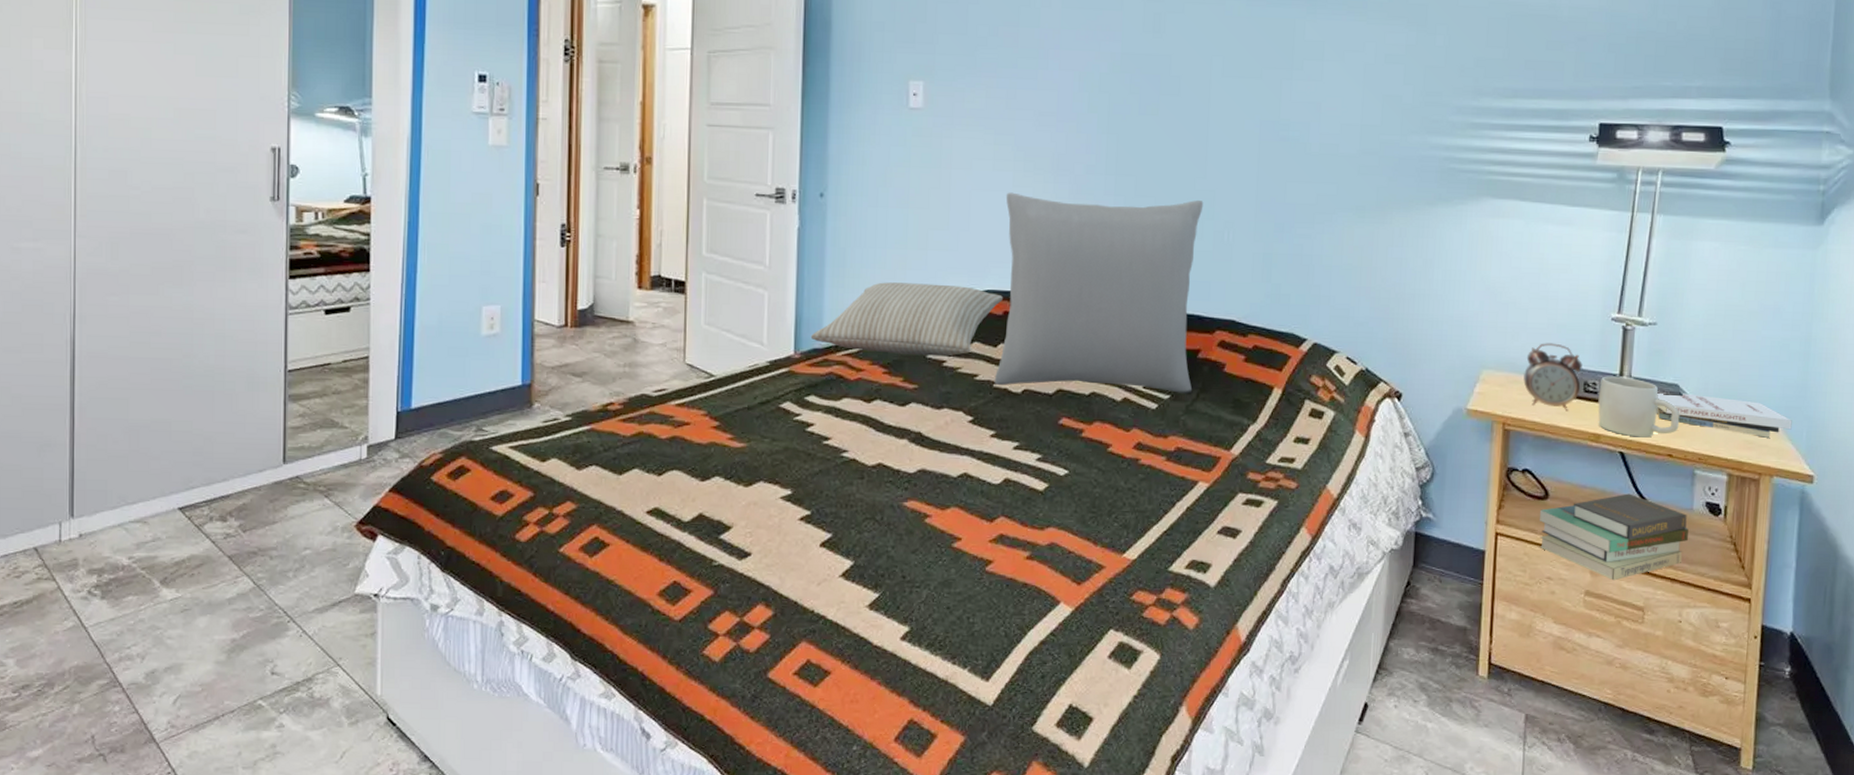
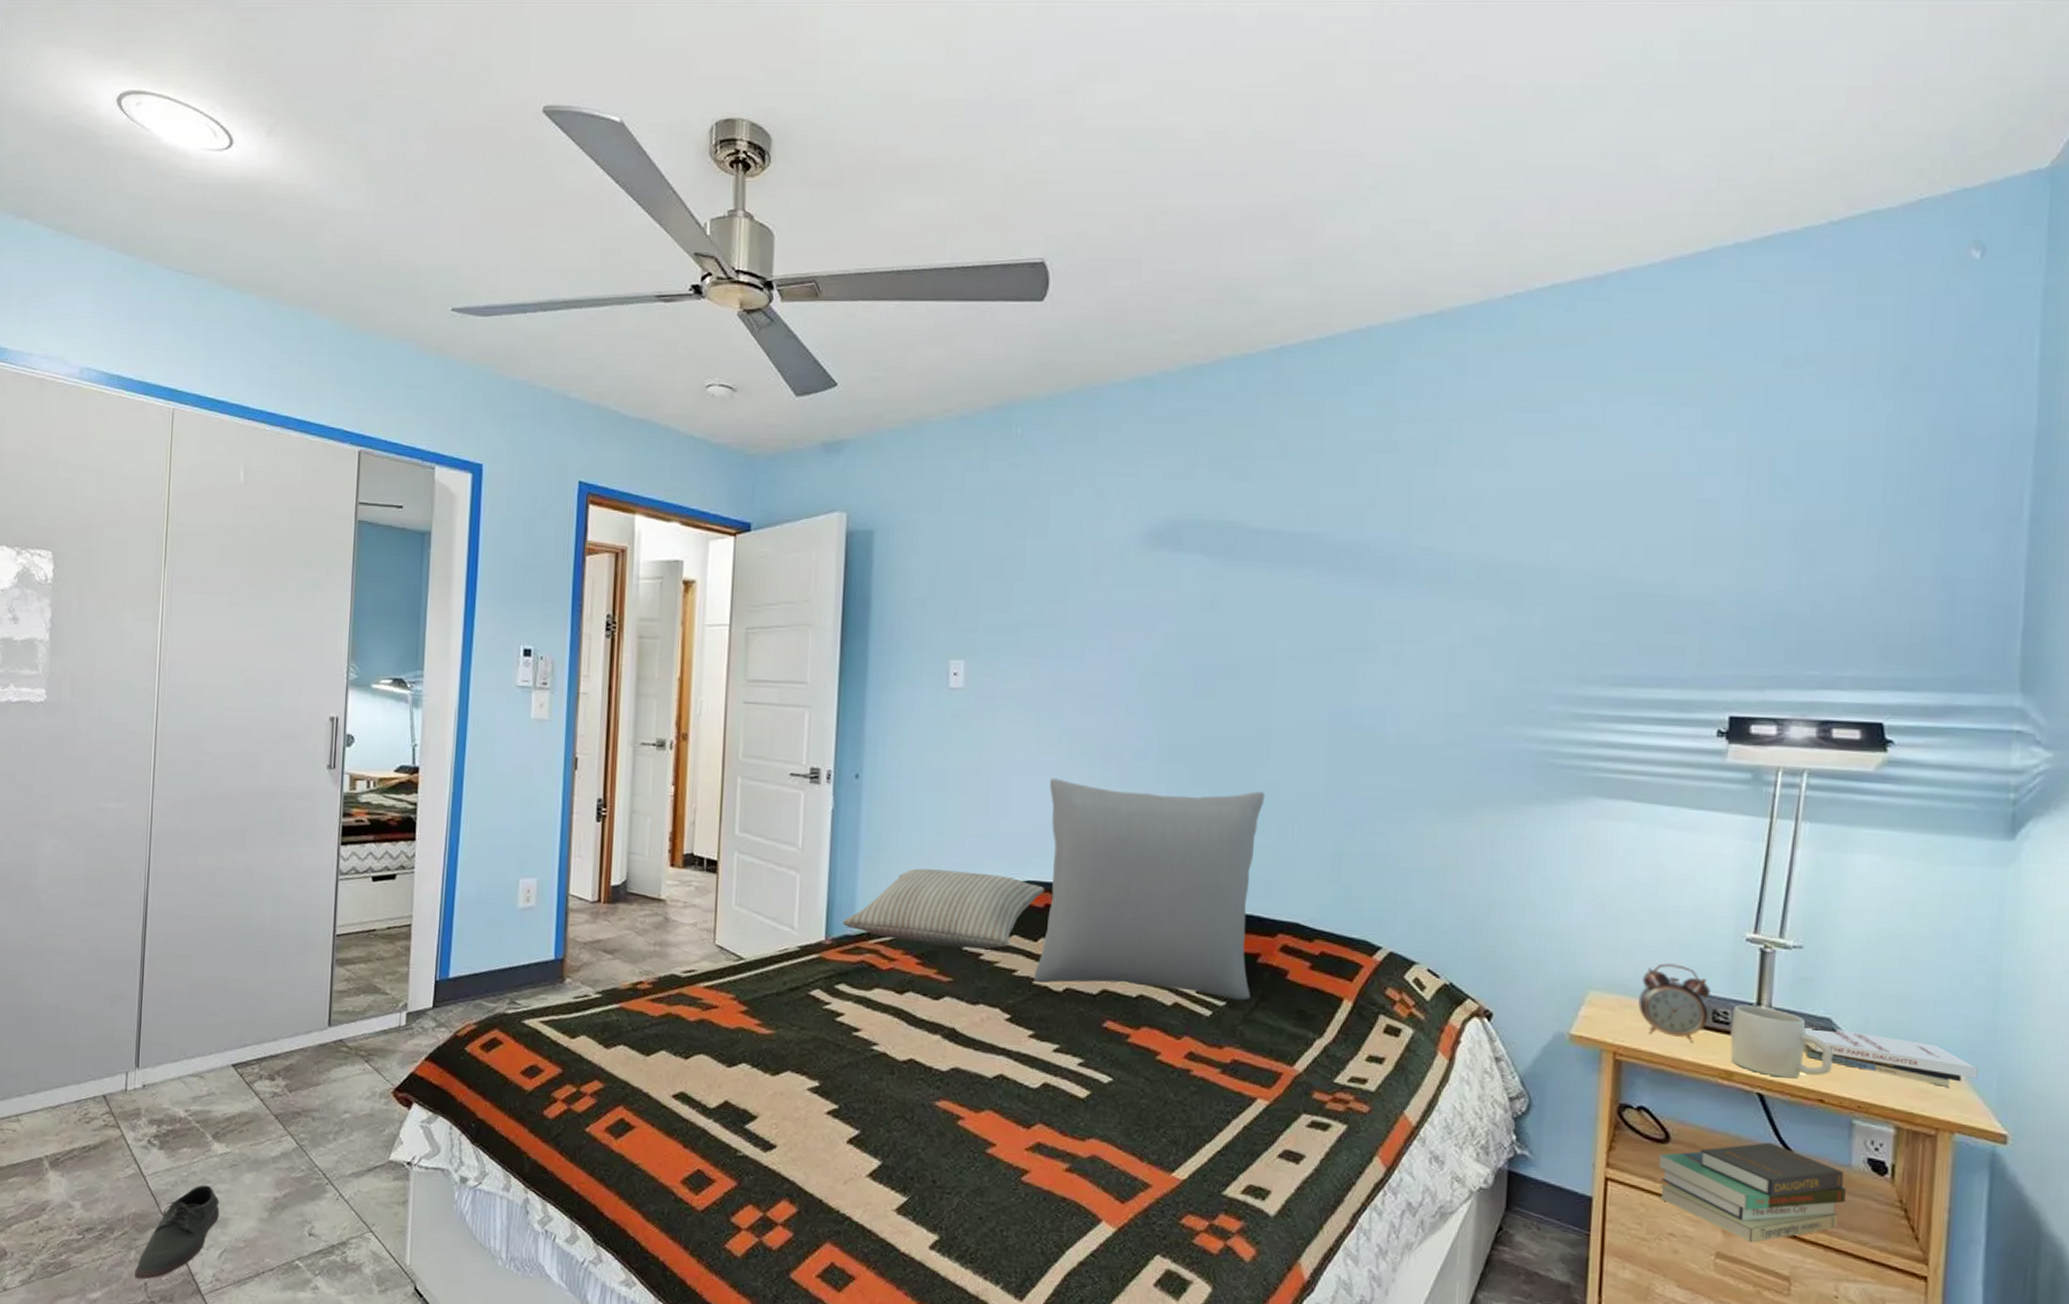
shoe: none [80,632,171,732] -> present [135,1185,220,1280]

